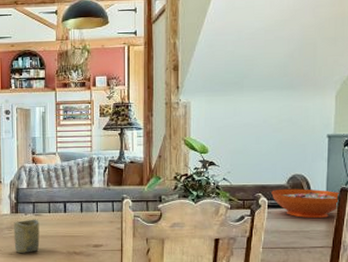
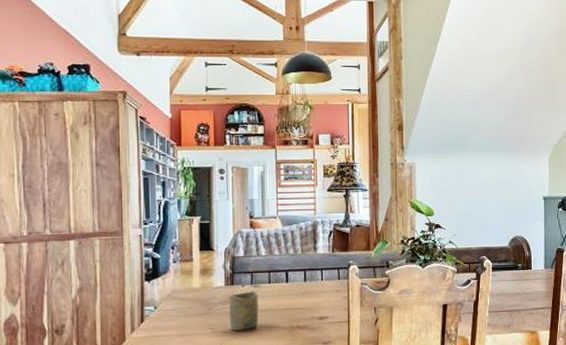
decorative bowl: present [271,189,339,218] -> none [495,250,556,279]

